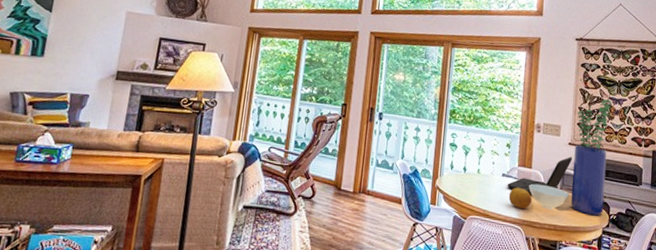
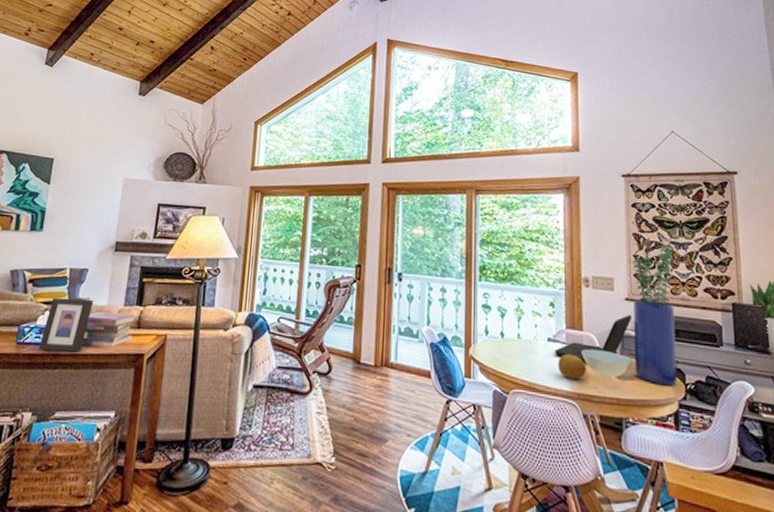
picture frame: none [38,120,94,172] -> present [39,297,94,352]
books: none [80,134,134,168] -> present [81,311,135,347]

